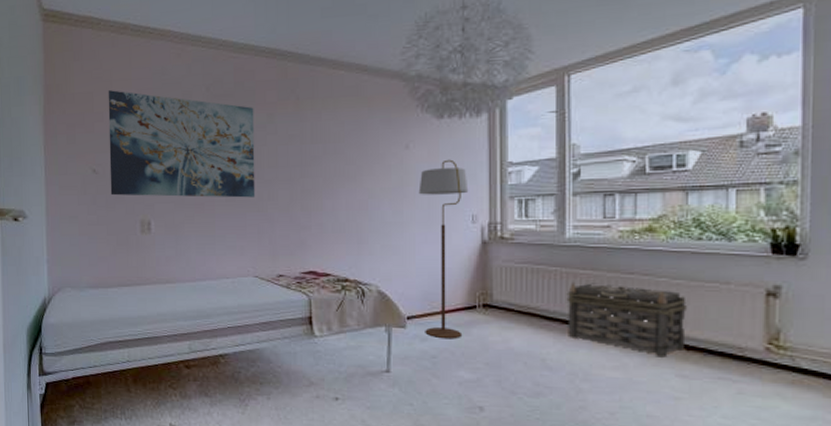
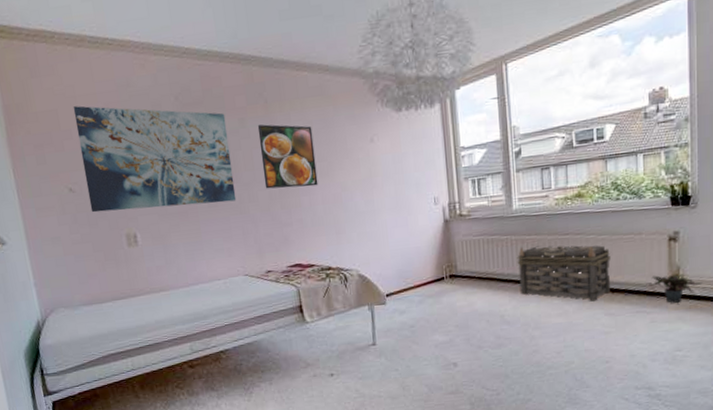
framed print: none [286,121,344,190] -> present [257,124,319,189]
floor lamp: present [418,159,469,339] -> none [385,148,435,310]
potted plant: none [733,336,812,374] -> present [646,274,703,303]

